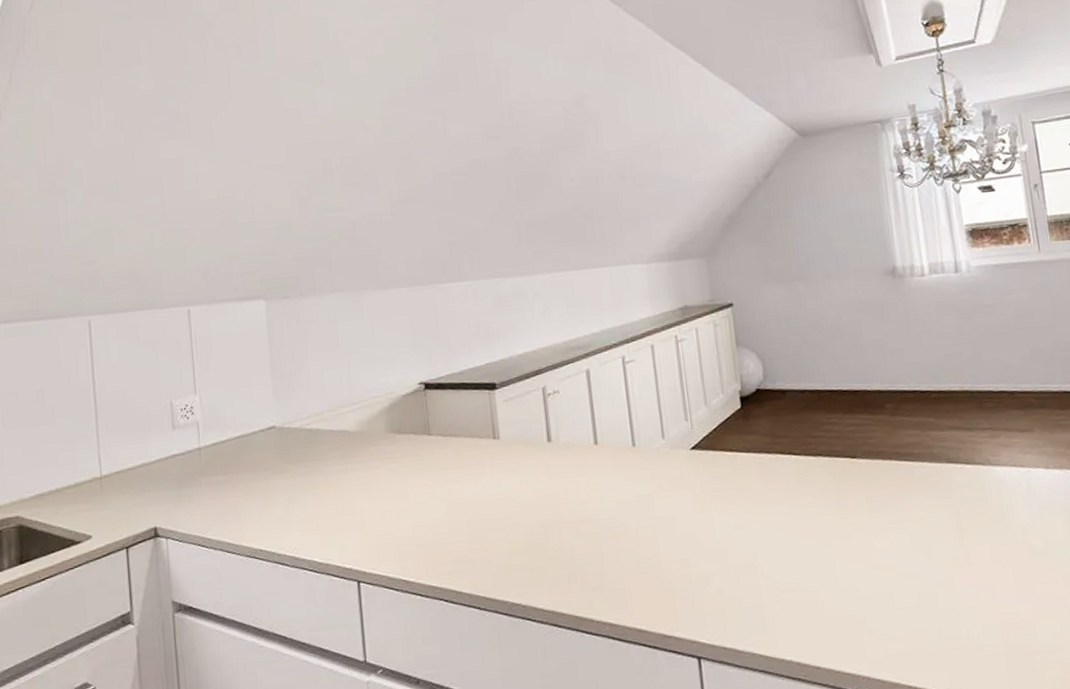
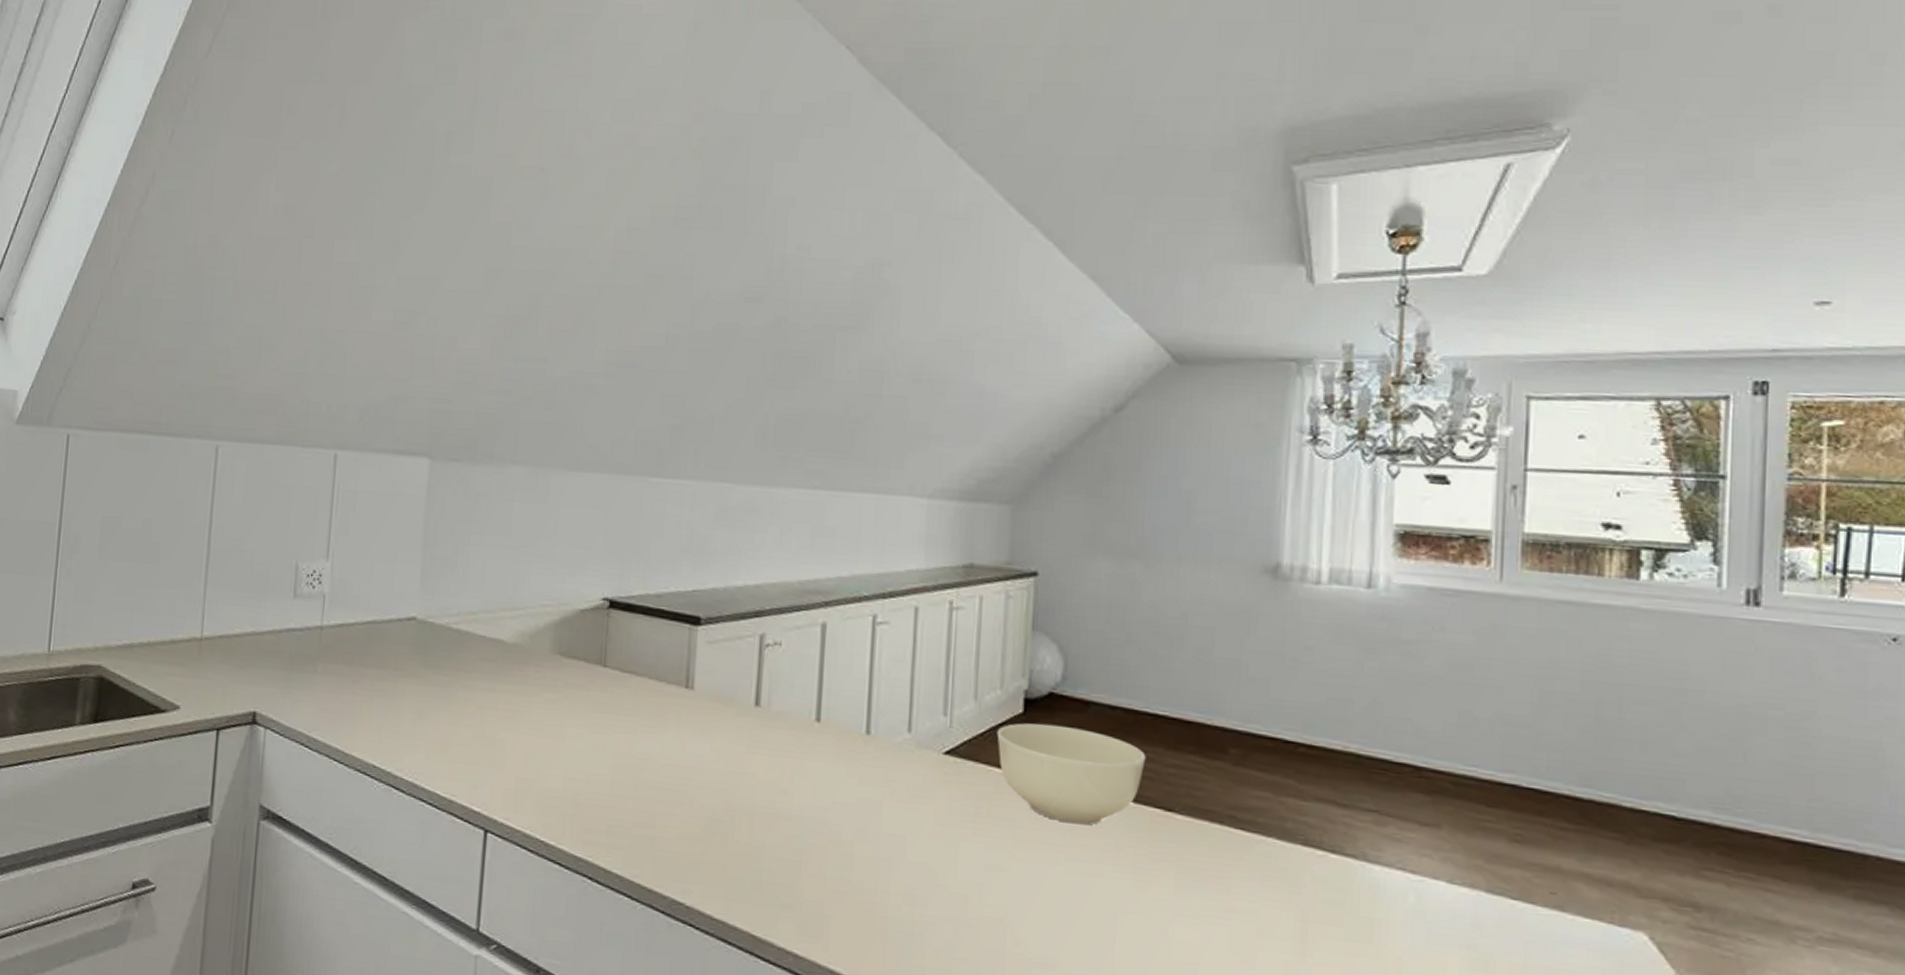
bowl: none [725,411,832,482] -> present [996,723,1146,825]

